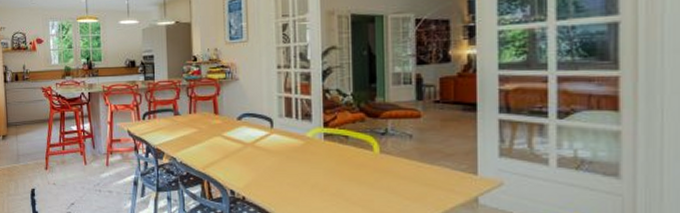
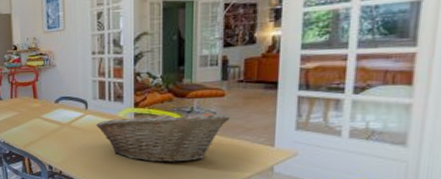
fruit basket: none [283,131,428,191] -> present [96,110,231,163]

